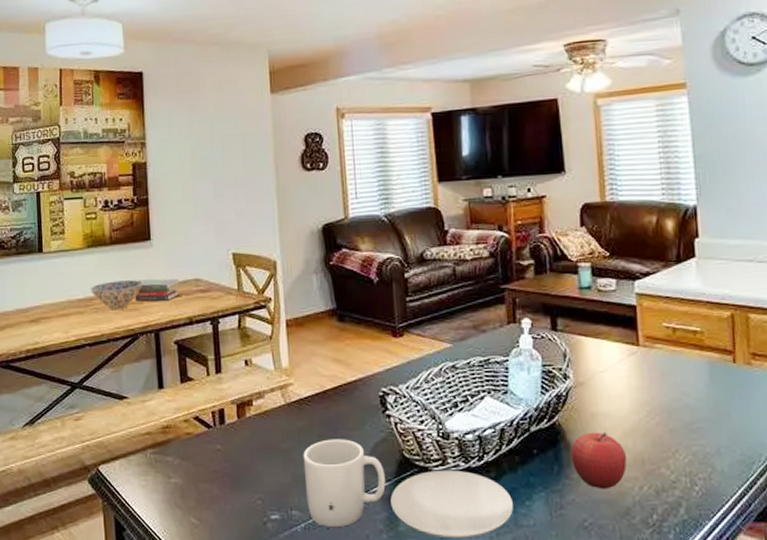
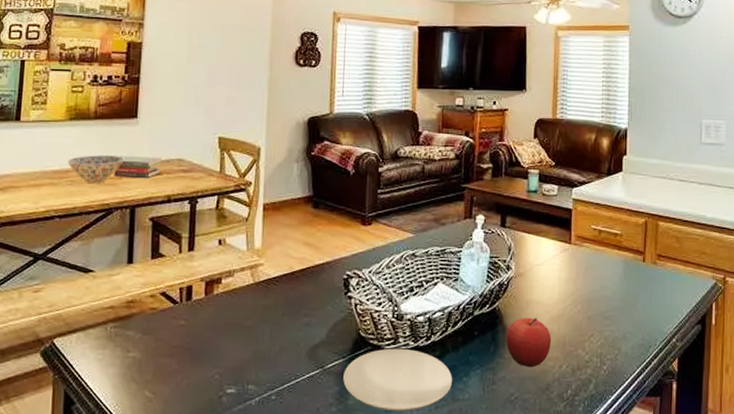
mug: present [303,439,386,528] -> none [263,317,341,402]

